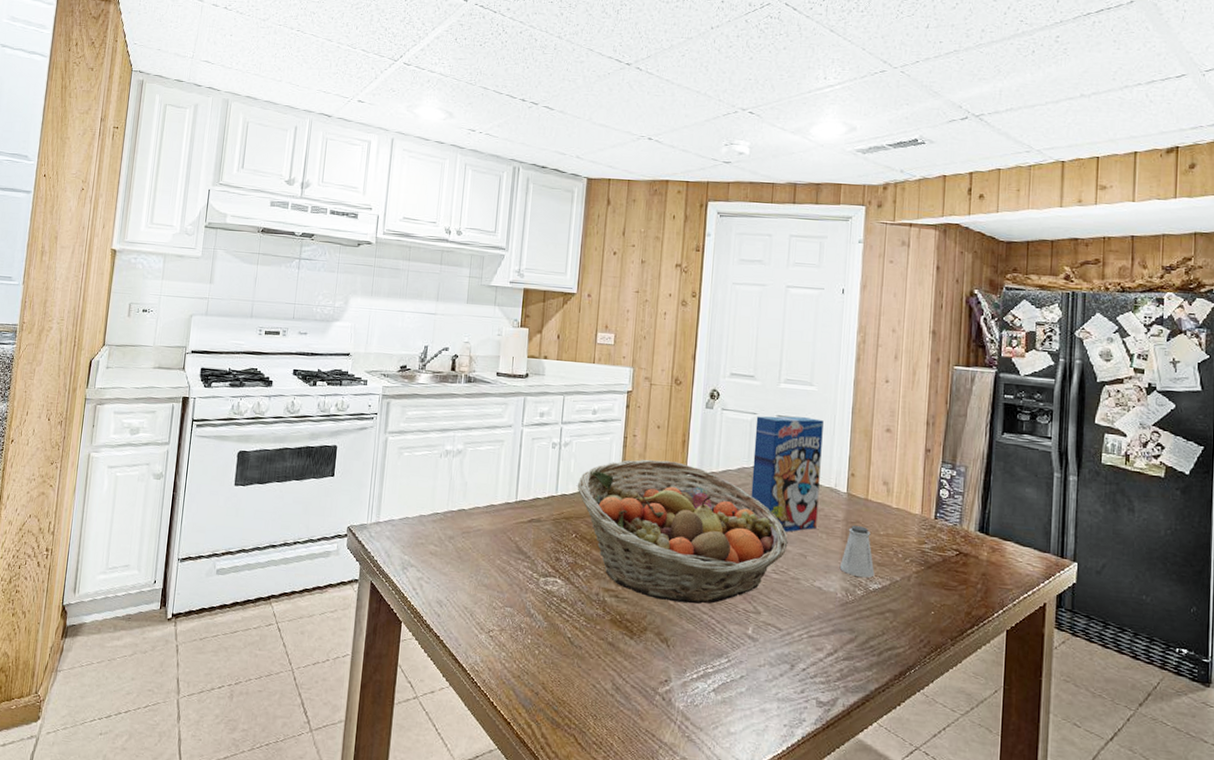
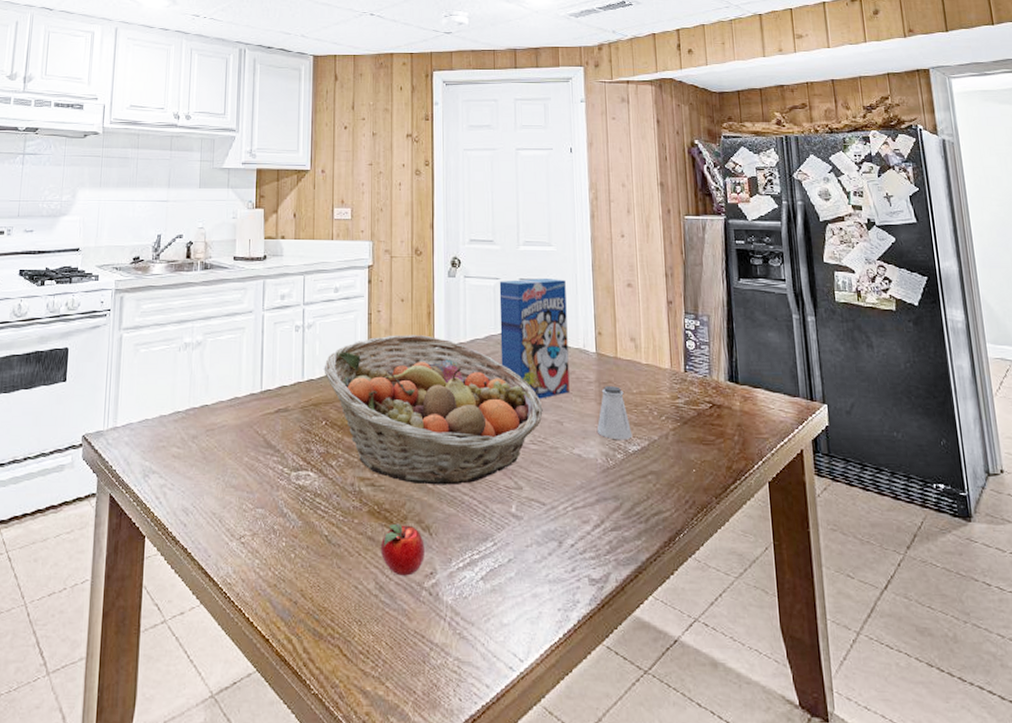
apple: none [619,633,662,681] -> present [380,523,425,576]

